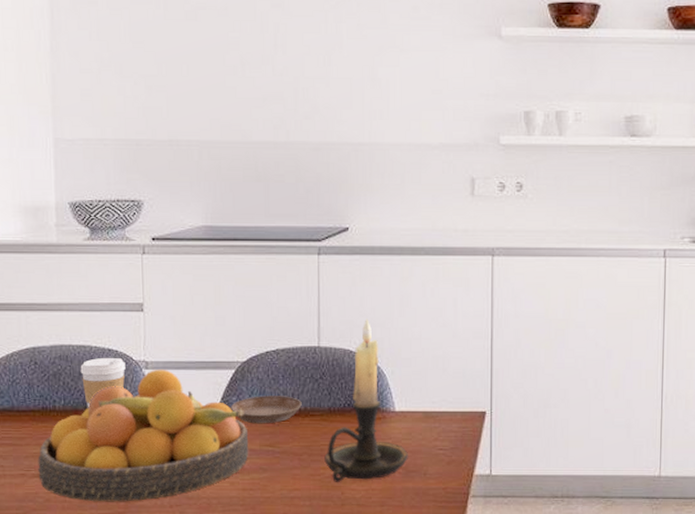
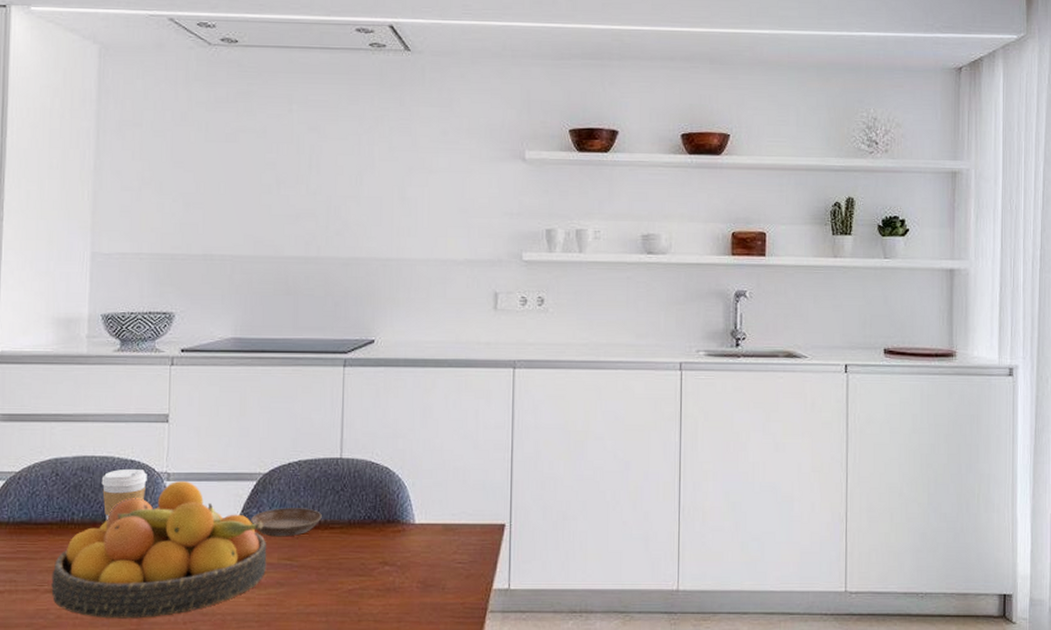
candle holder: present [324,318,408,482] -> none [342,430,427,597]

